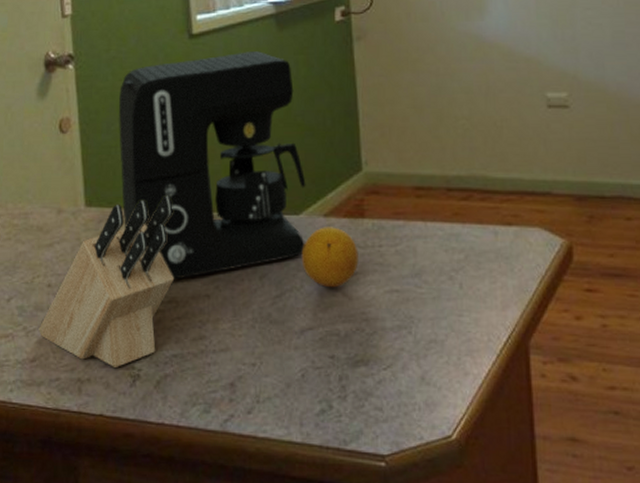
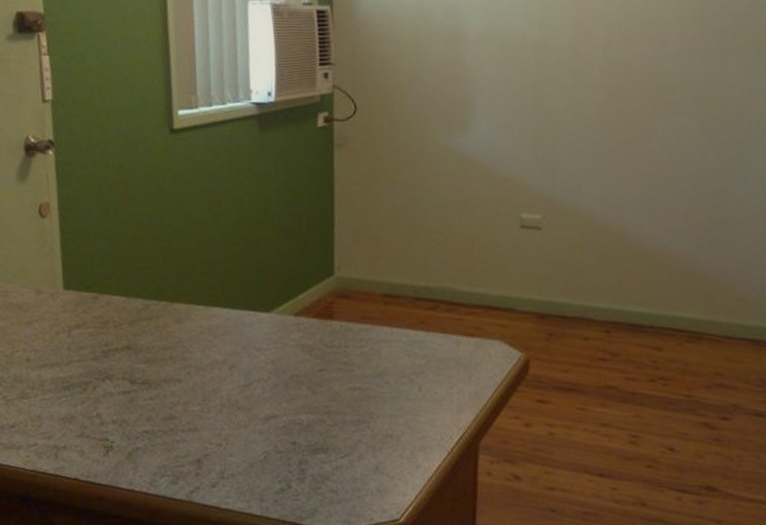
knife block: present [38,195,174,369] -> none [18,284,149,439]
coffee maker: present [118,51,306,280] -> none [97,150,279,364]
fruit: present [301,227,359,288] -> none [270,325,325,382]

